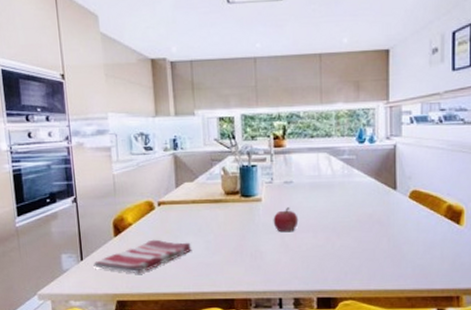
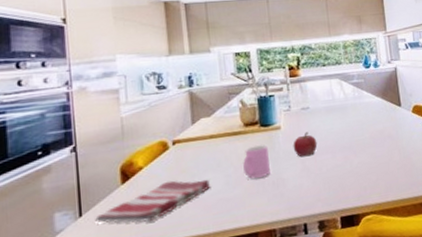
cup: none [223,214,249,247] -> present [243,144,270,179]

